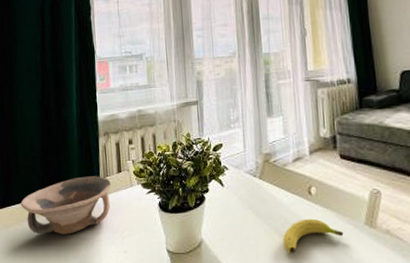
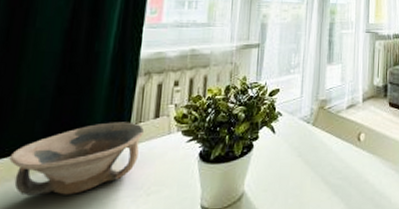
fruit: present [283,218,344,253] -> none [328,164,386,201]

